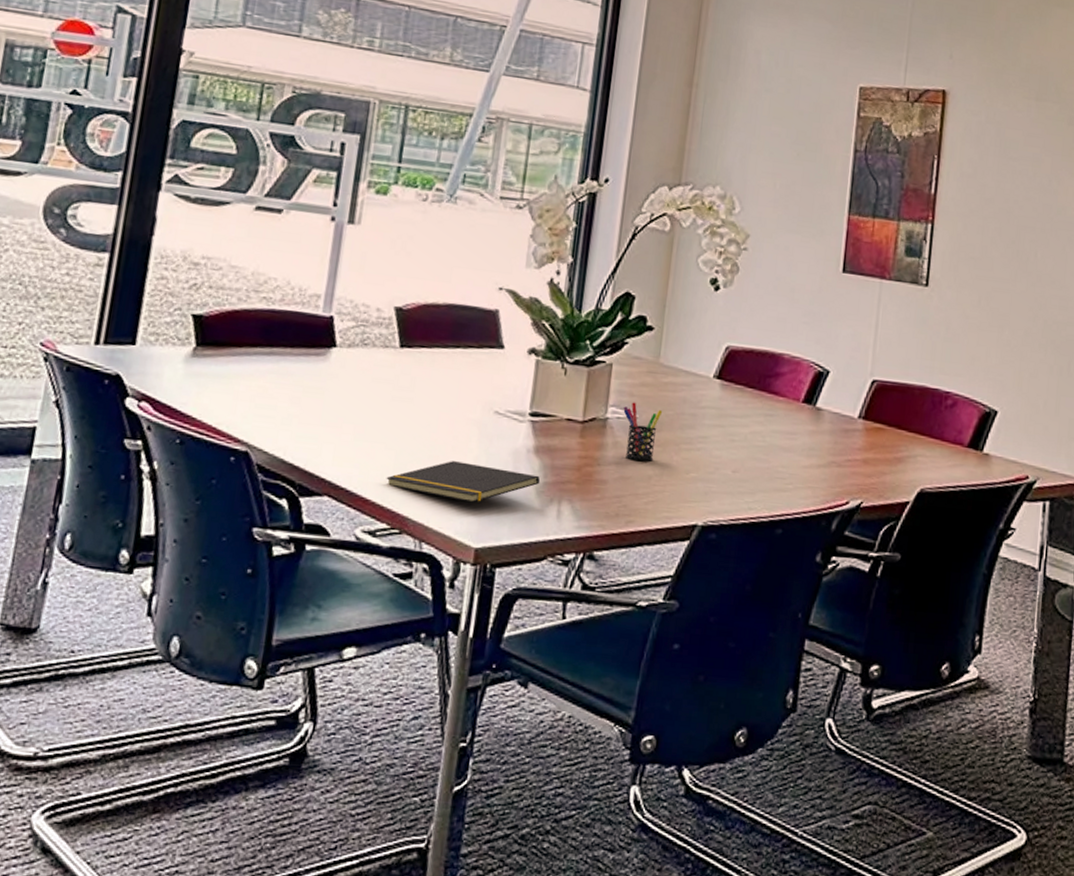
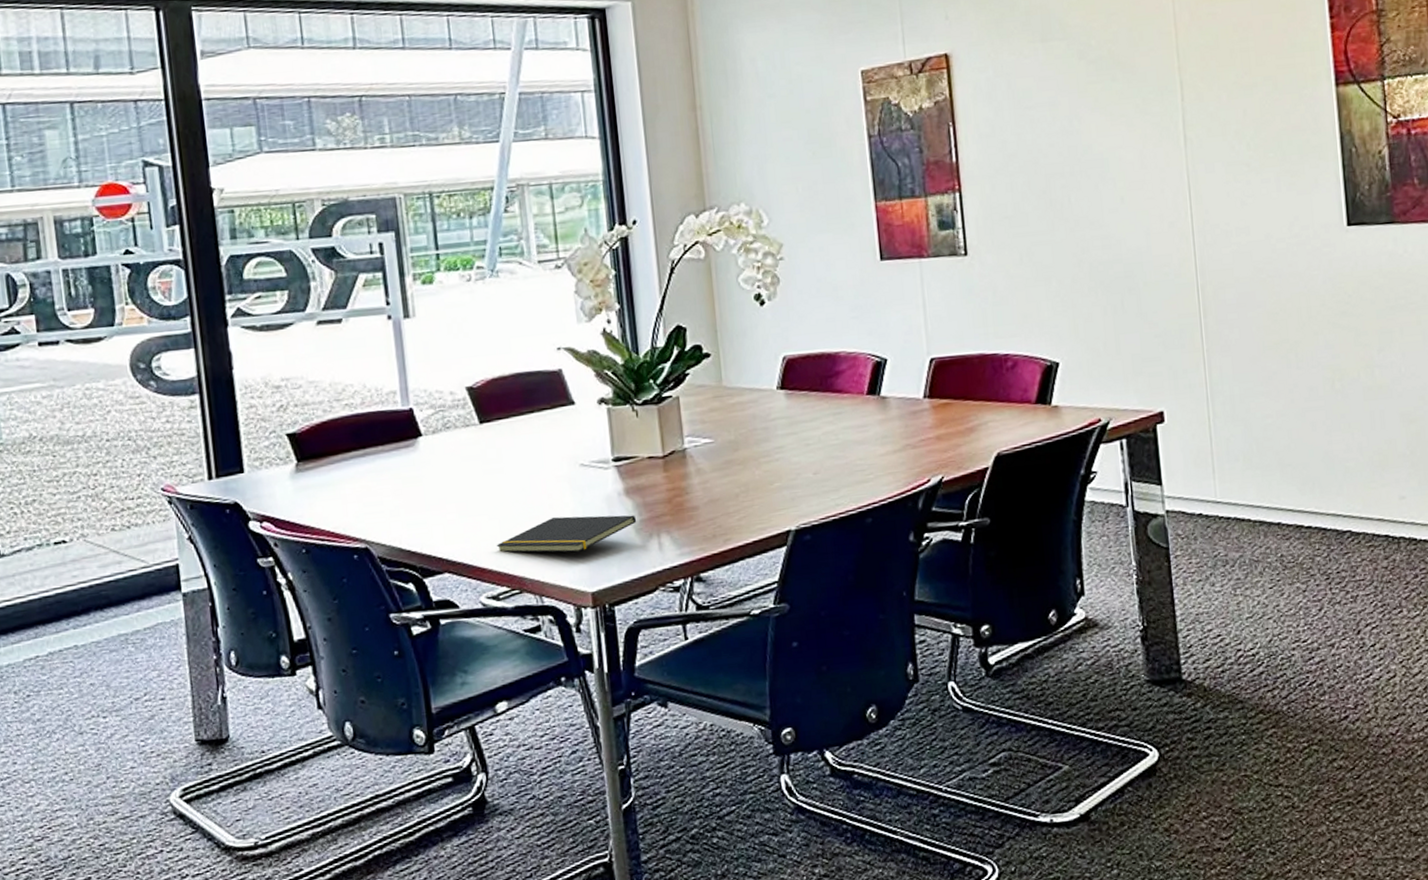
pen holder: present [623,402,663,461] -> none [698,428,737,483]

